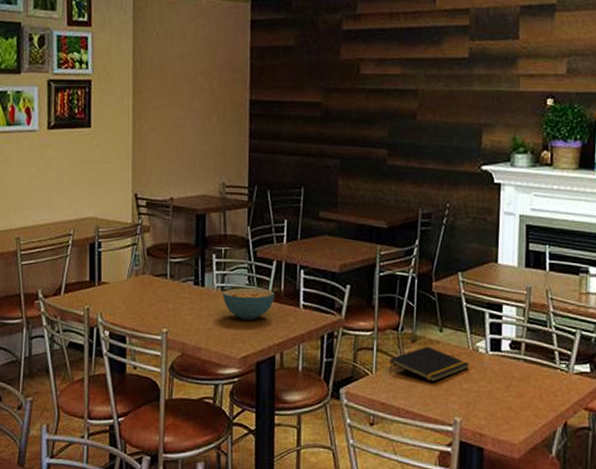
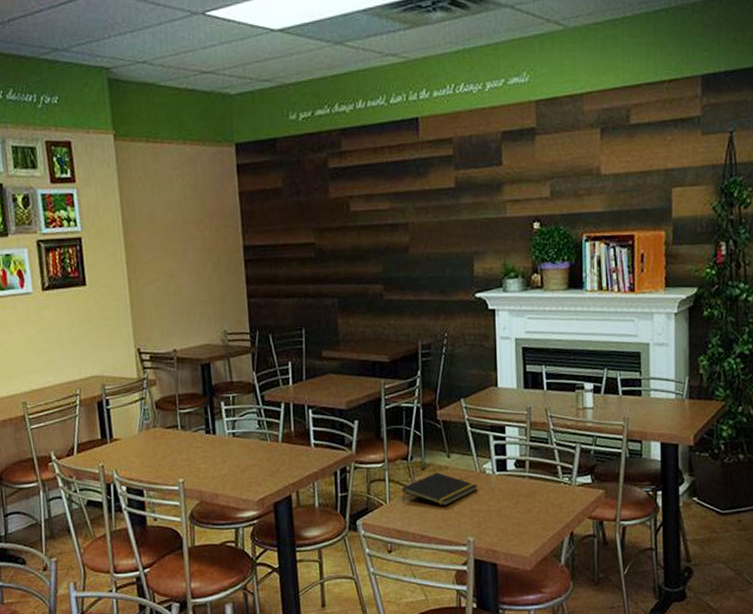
cereal bowl: present [223,288,275,321] -> none [234,431,286,464]

